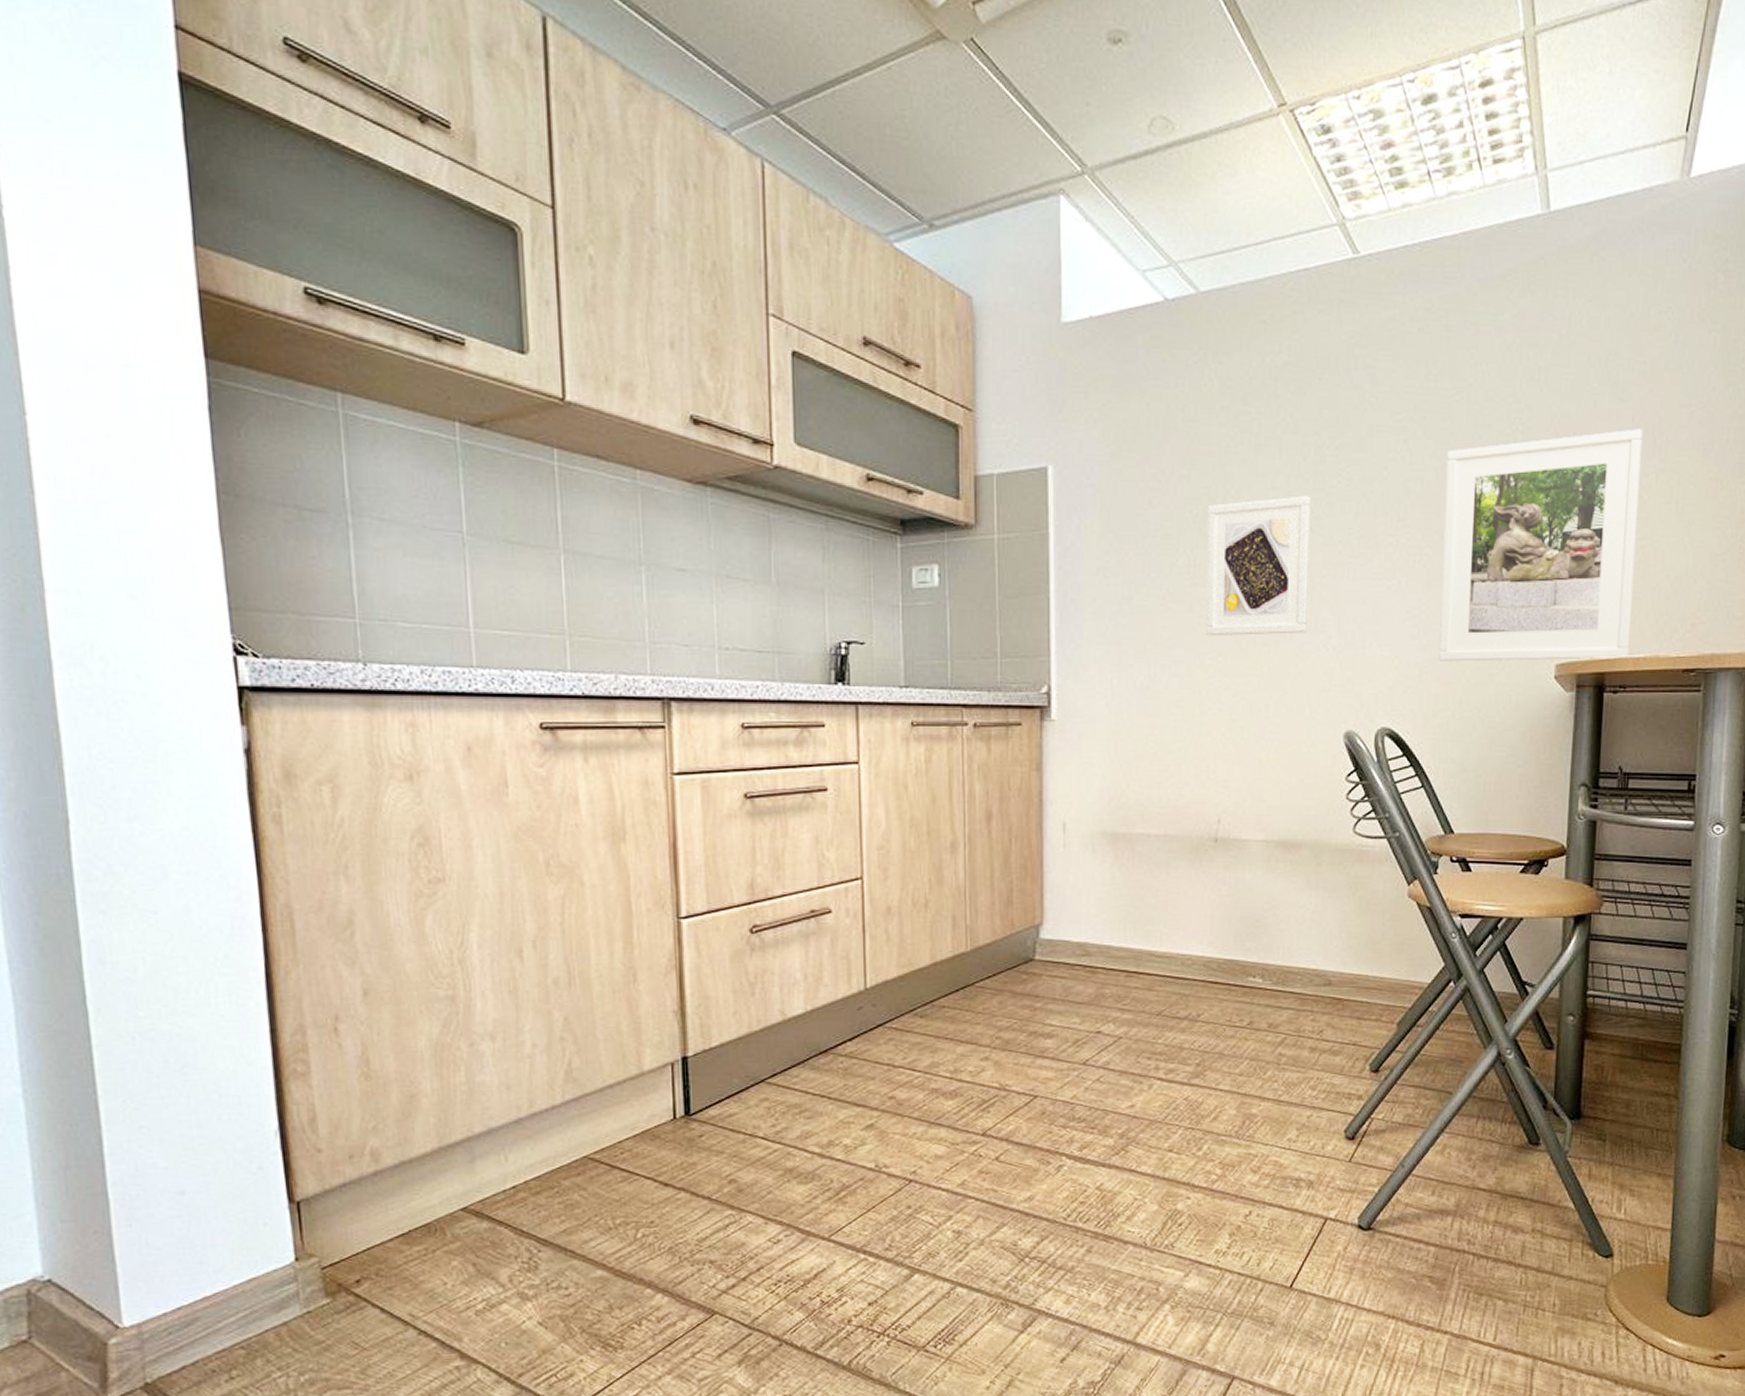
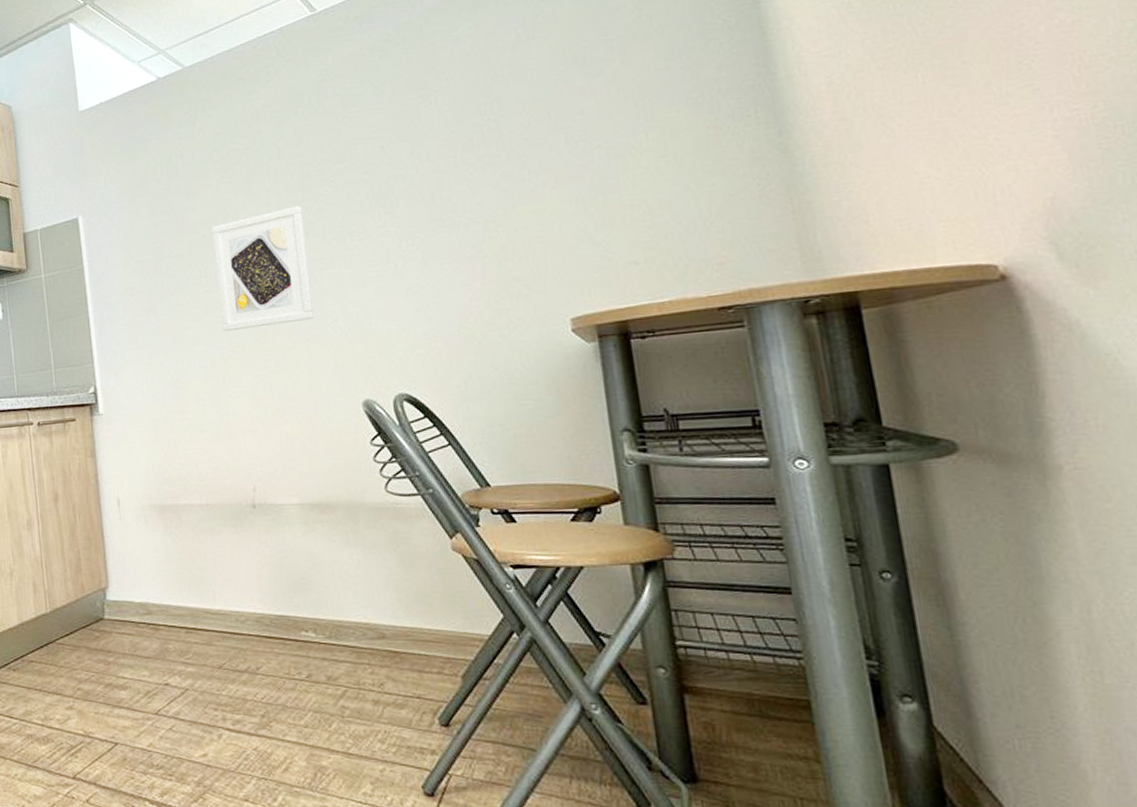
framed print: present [1439,428,1643,662] -> none [422,96,652,329]

